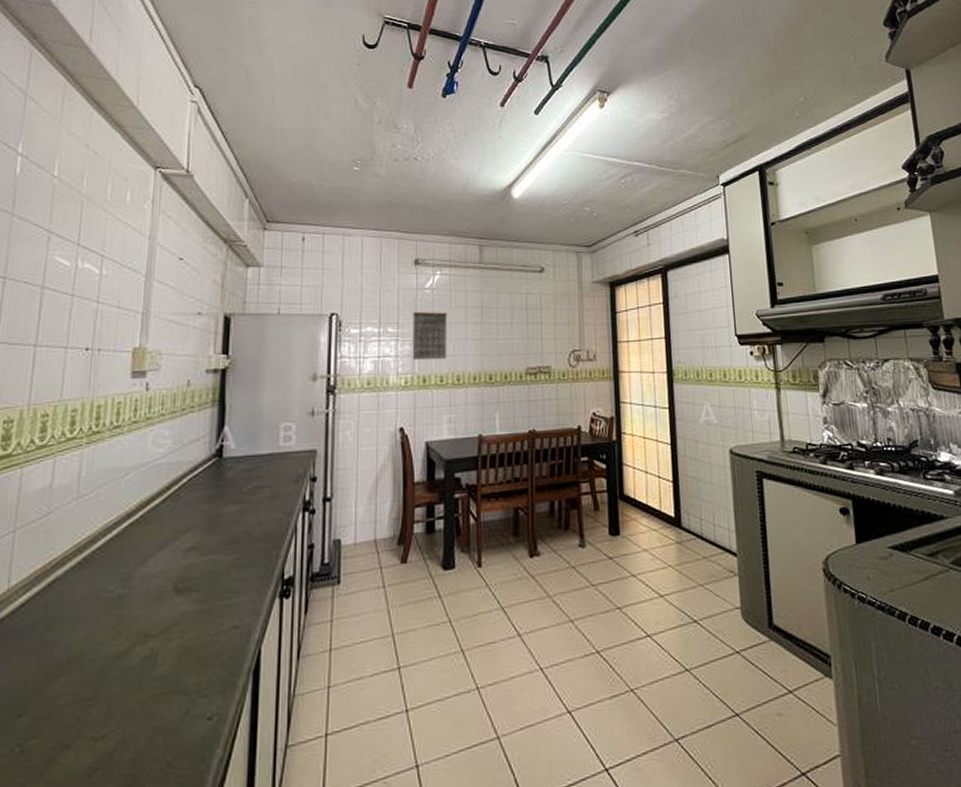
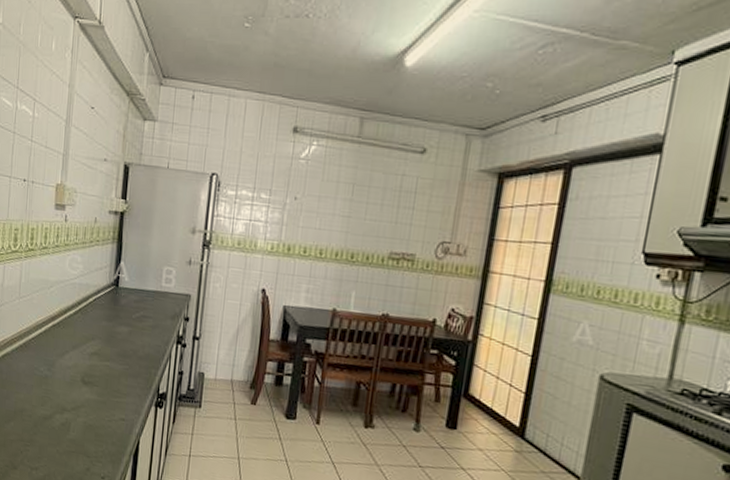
calendar: present [412,311,448,361] -> none [280,180,320,232]

